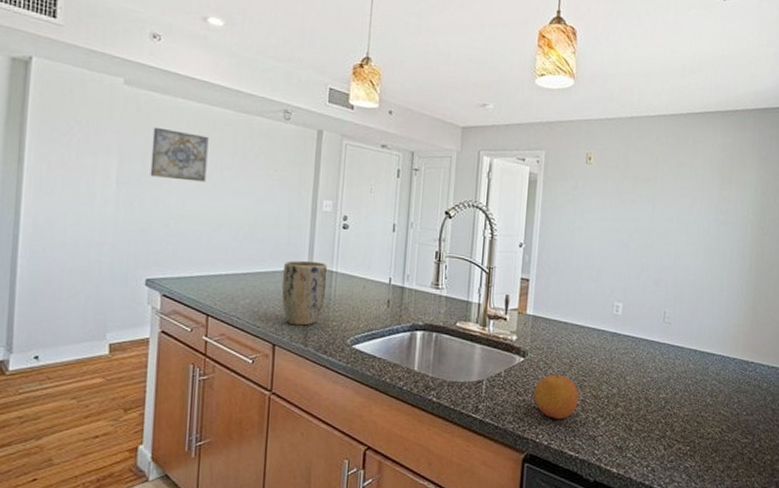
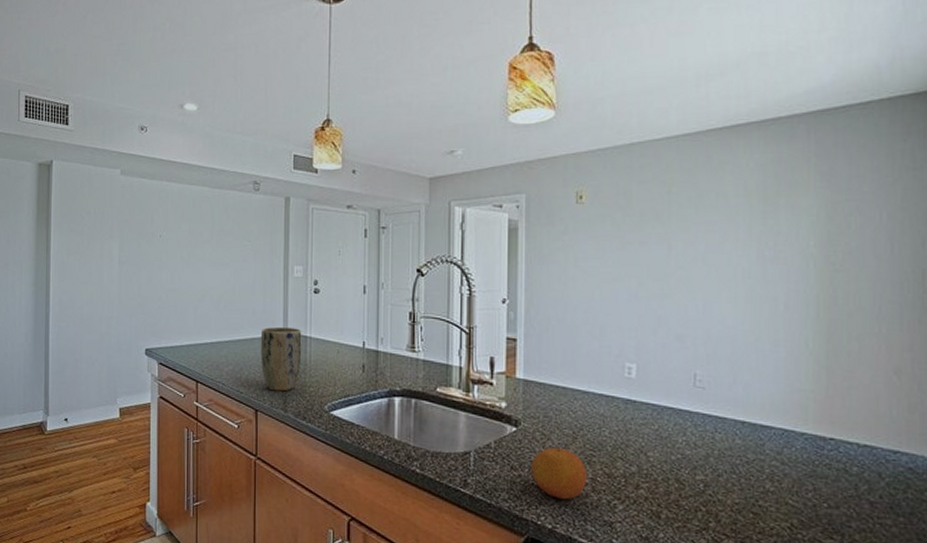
wall art: present [150,127,209,182] -> none [144,210,190,257]

